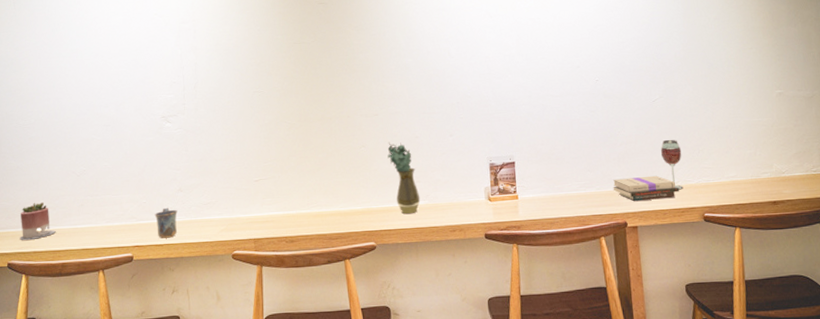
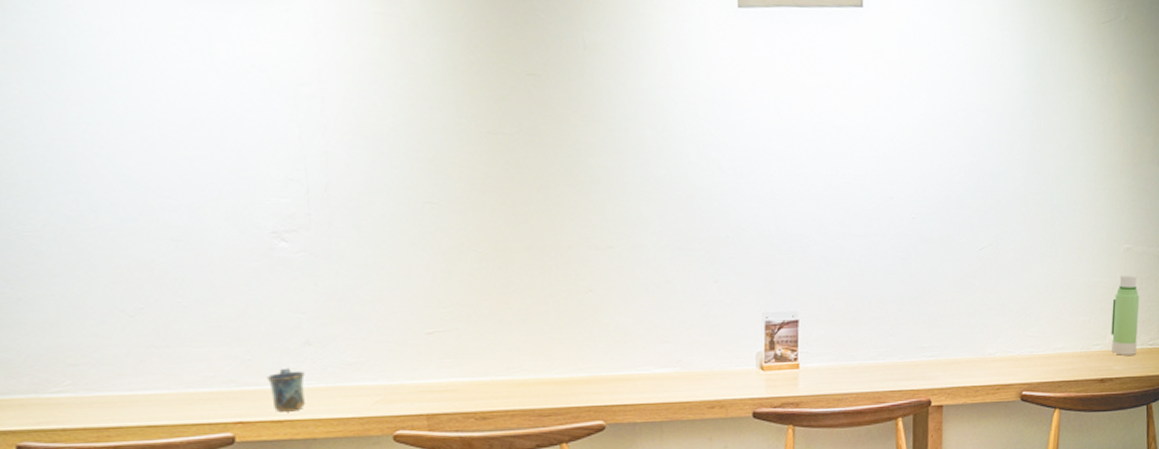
succulent planter: present [19,202,56,240] -> none [32,355,99,412]
vase: present [387,142,421,215] -> none [625,286,669,385]
books: present [613,175,679,202] -> none [919,344,997,376]
wineglass: present [660,139,683,190] -> none [980,299,1006,362]
water bottle: none [773,114,803,181] -> present [1111,274,1140,355]

